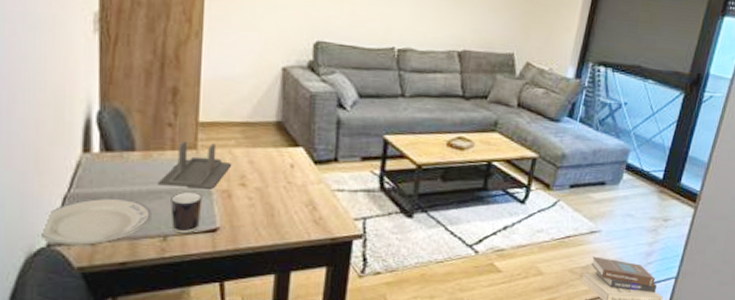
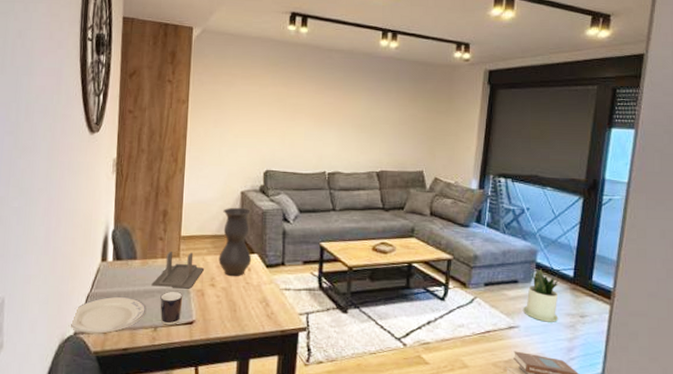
vase: none [251,87,296,174] -> present [218,207,252,276]
planter: none [607,170,649,226] -> present [523,269,560,322]

